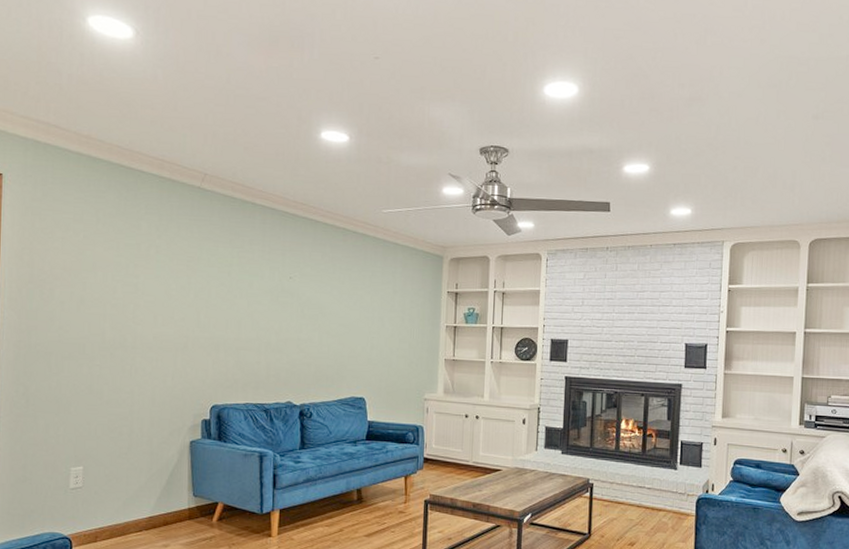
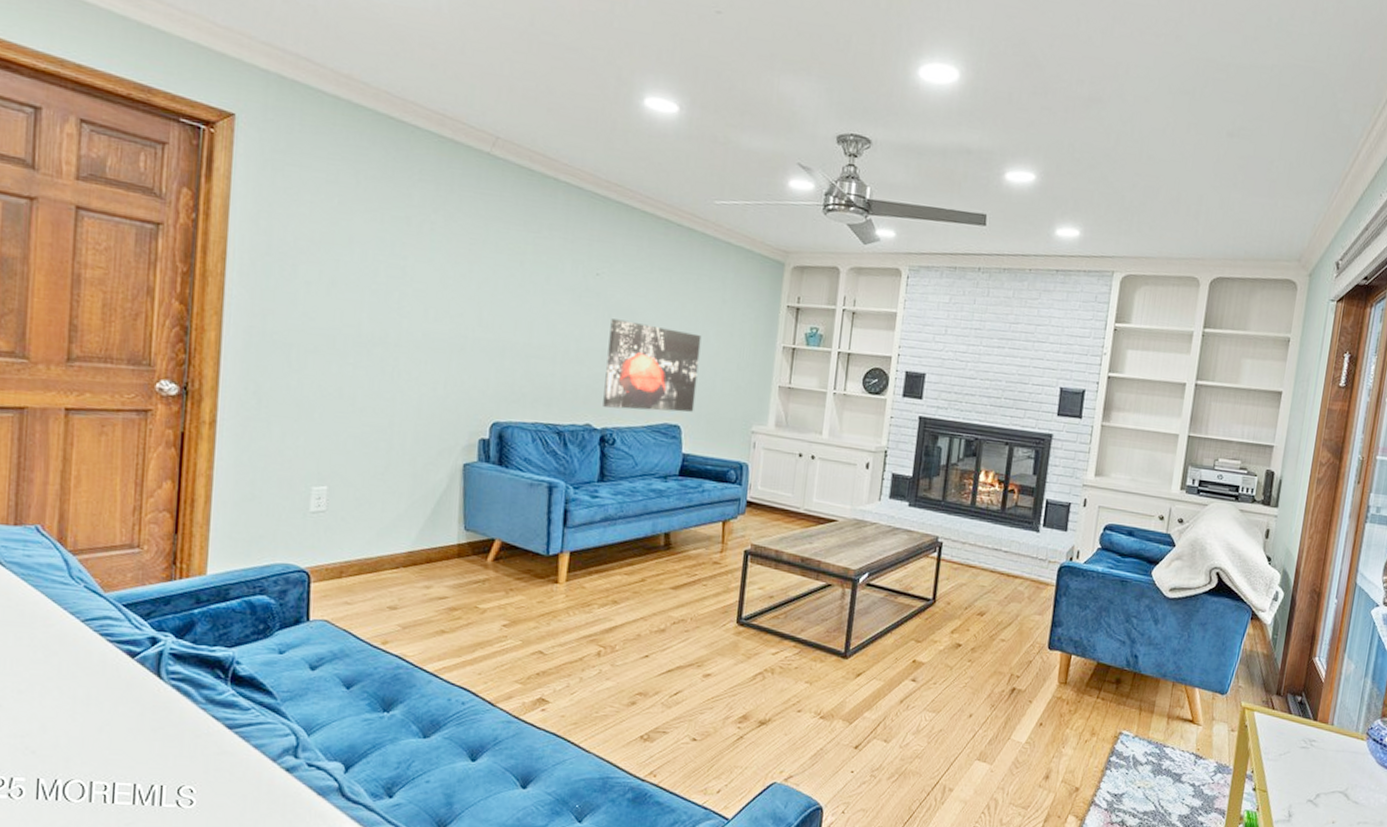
wall art: none [300,313,378,388] -> present [603,318,702,412]

